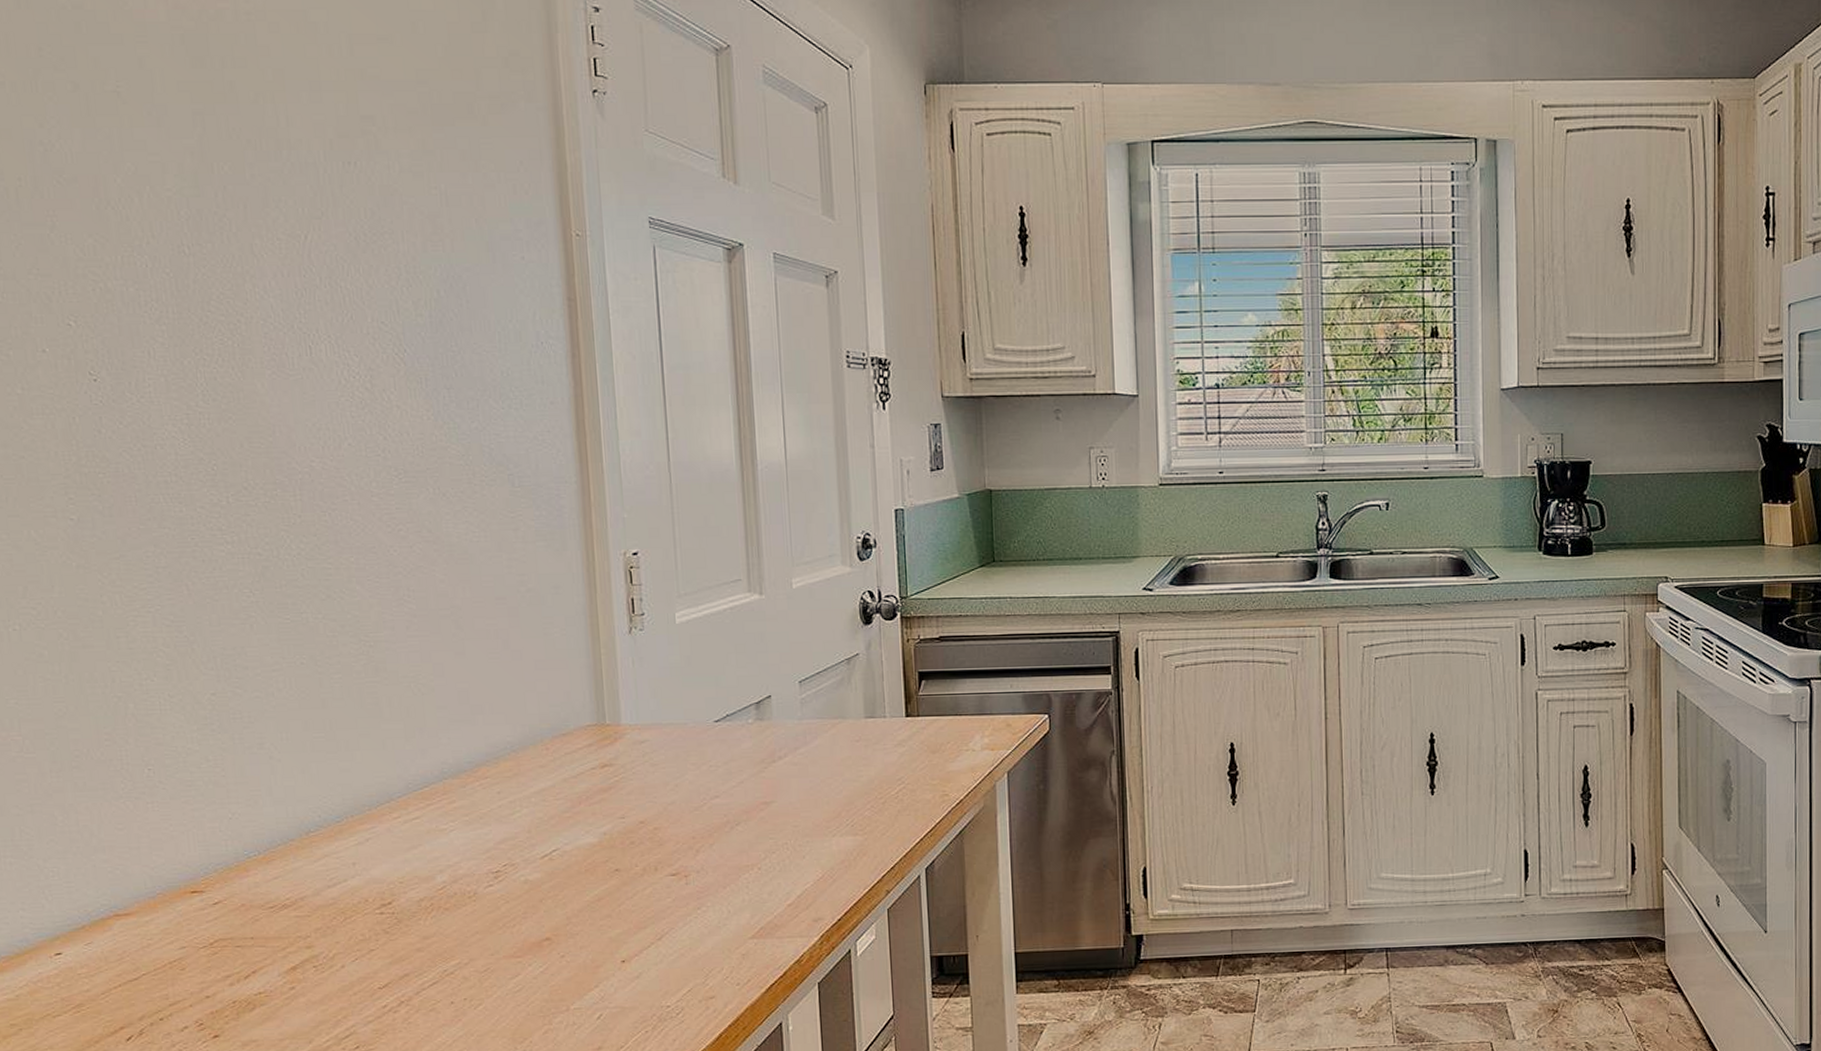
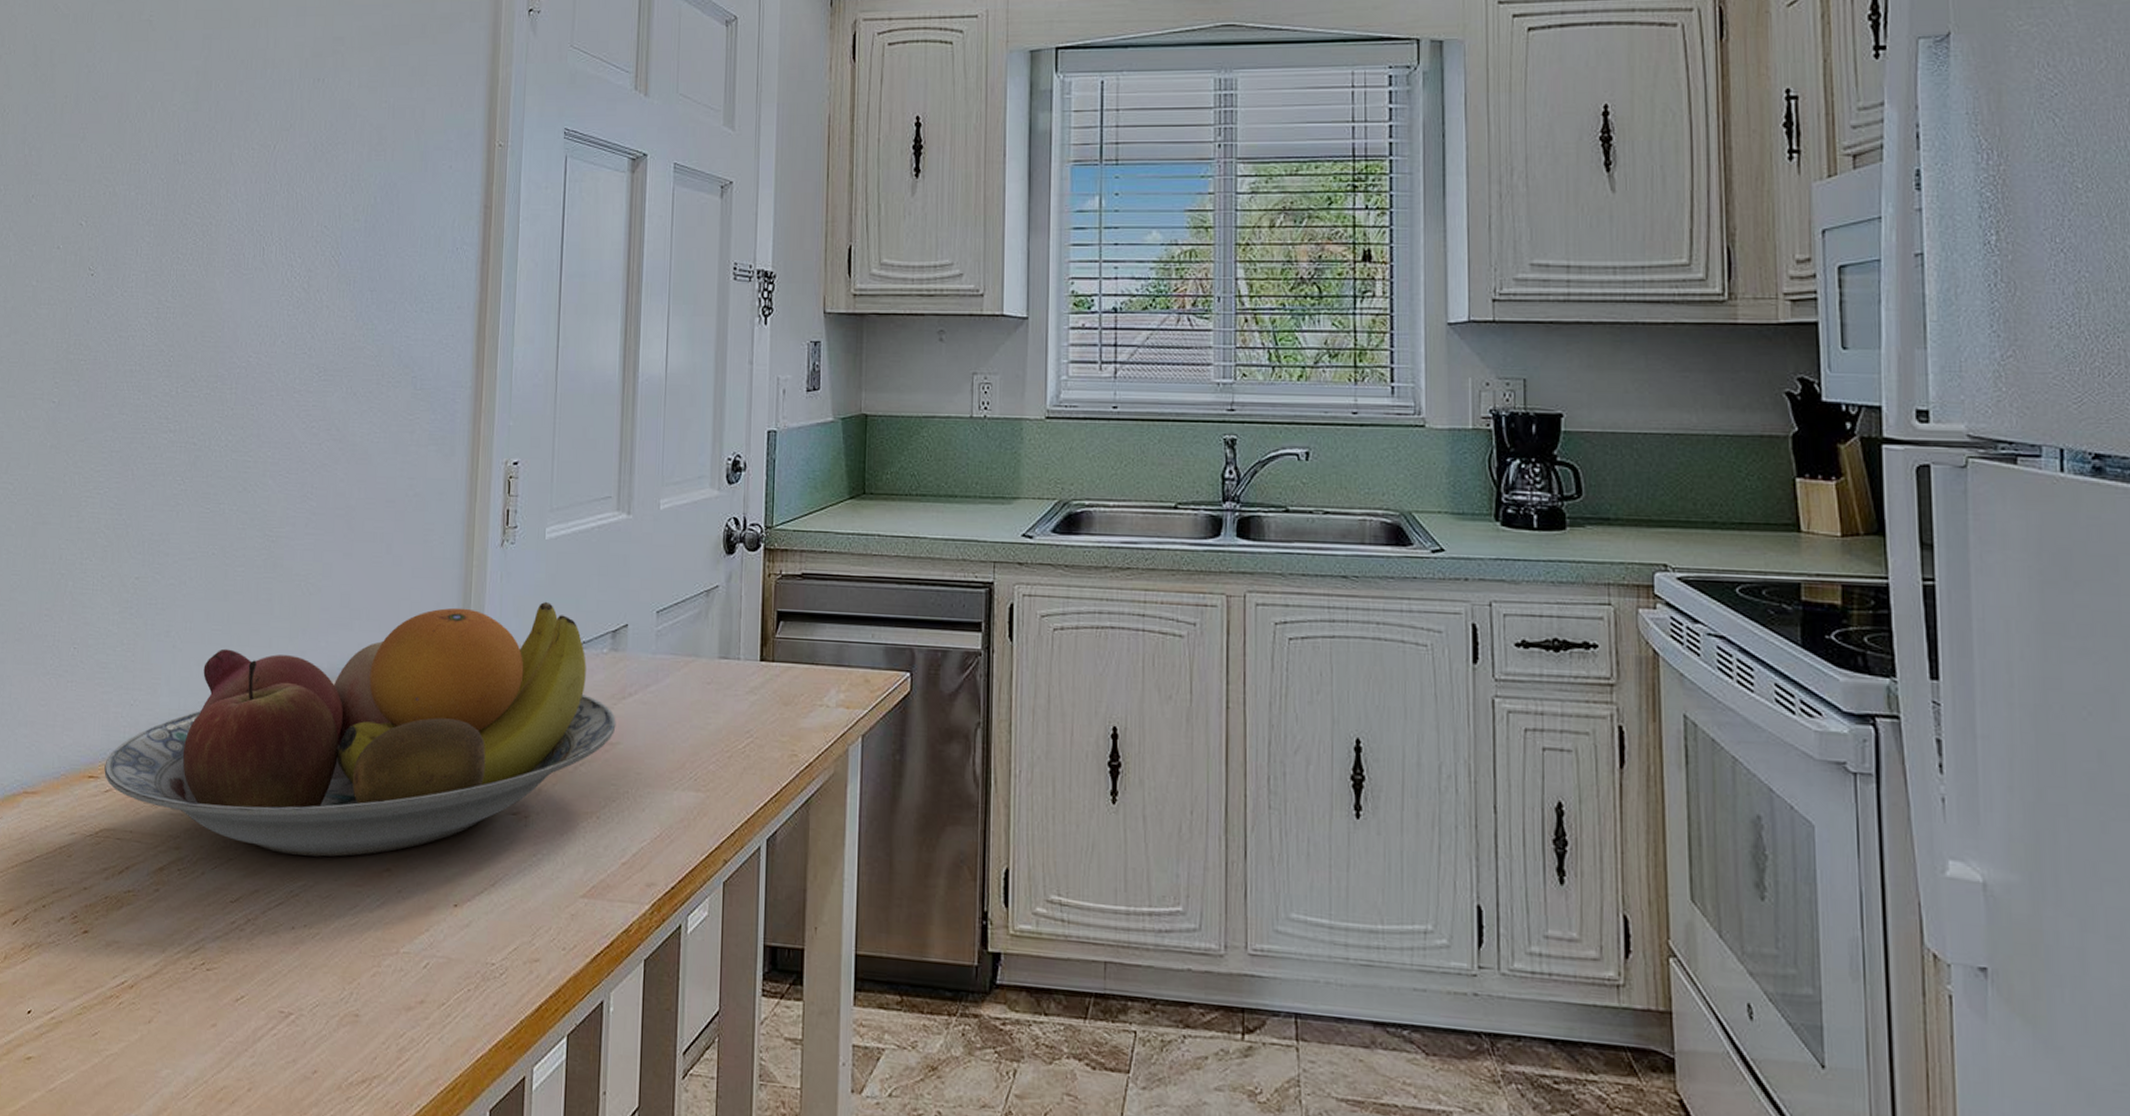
fruit bowl: none [208,681,769,938] -> present [104,601,616,857]

